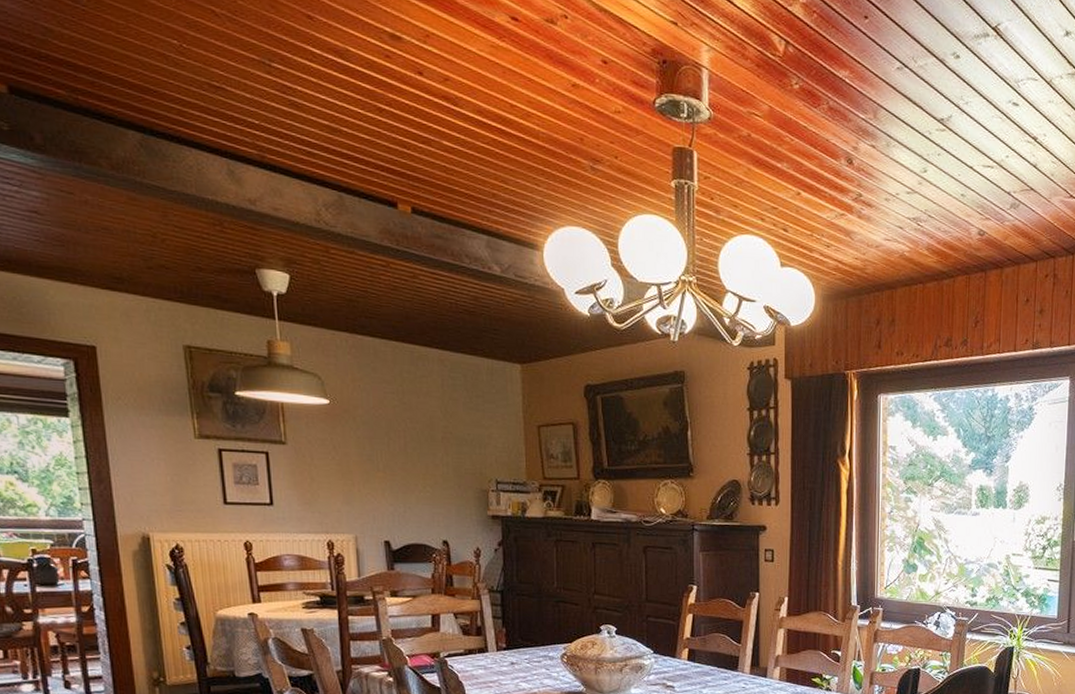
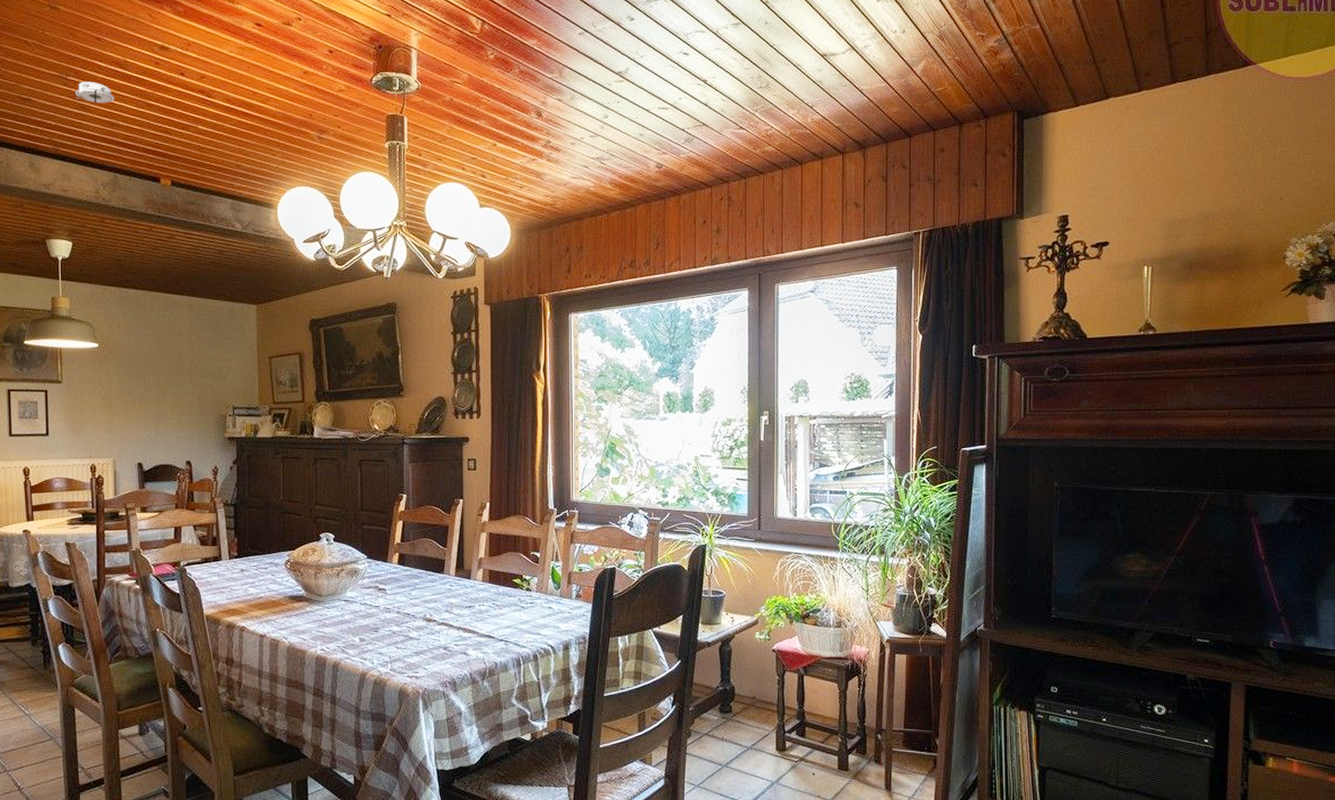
smoke detector: none [282,71,335,102] -> present [74,82,115,104]

